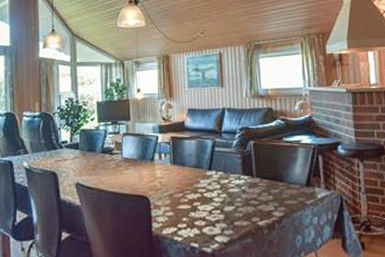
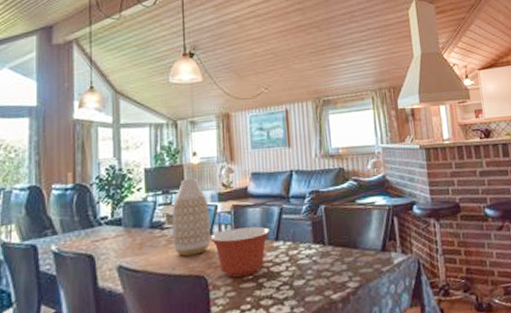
vase: none [119,112,152,178] -> present [172,179,210,256]
mixing bowl: none [152,157,204,200] -> present [210,226,271,278]

